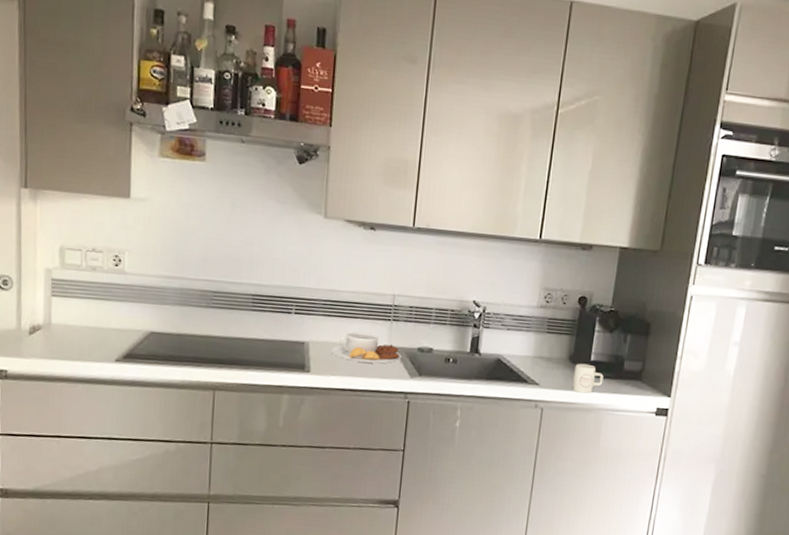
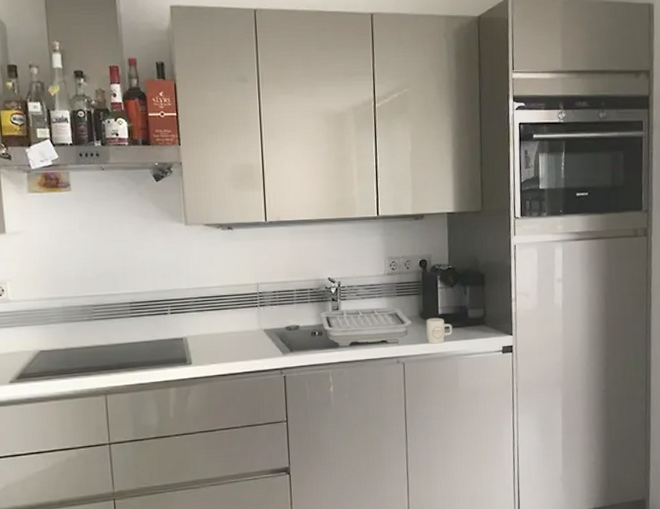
tea set: present [330,331,402,364] -> none [207,320,272,348]
dish rack: none [457,337,560,385] -> present [319,307,413,347]

